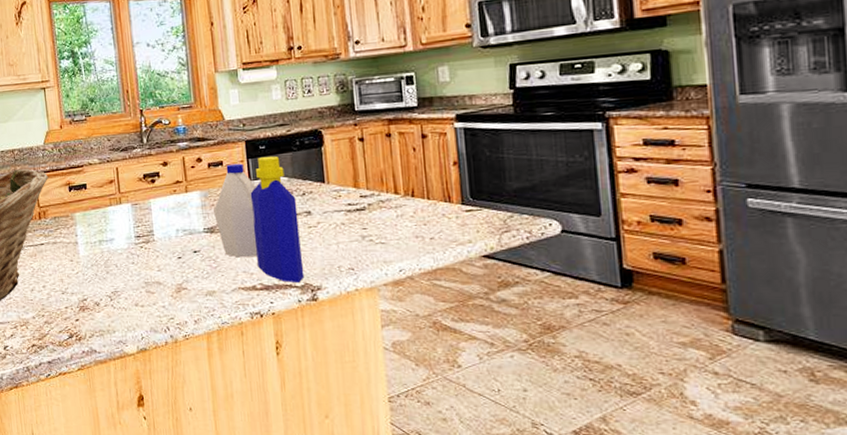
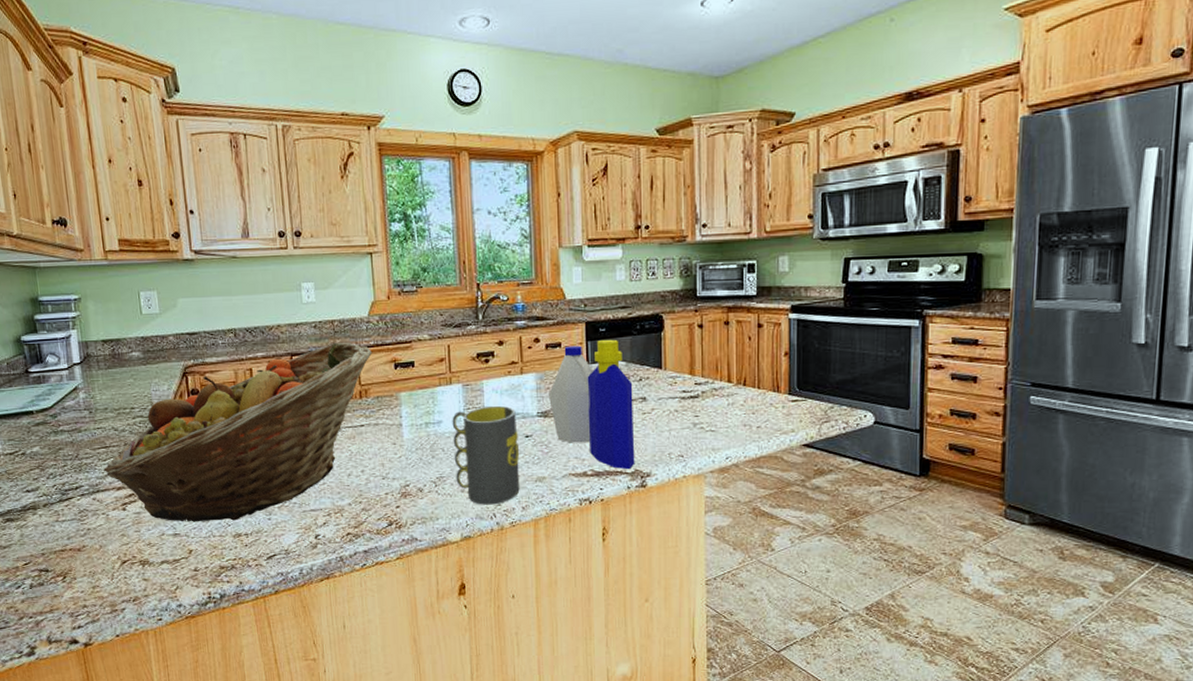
mug: none [123,222,191,318] -> present [452,405,520,505]

